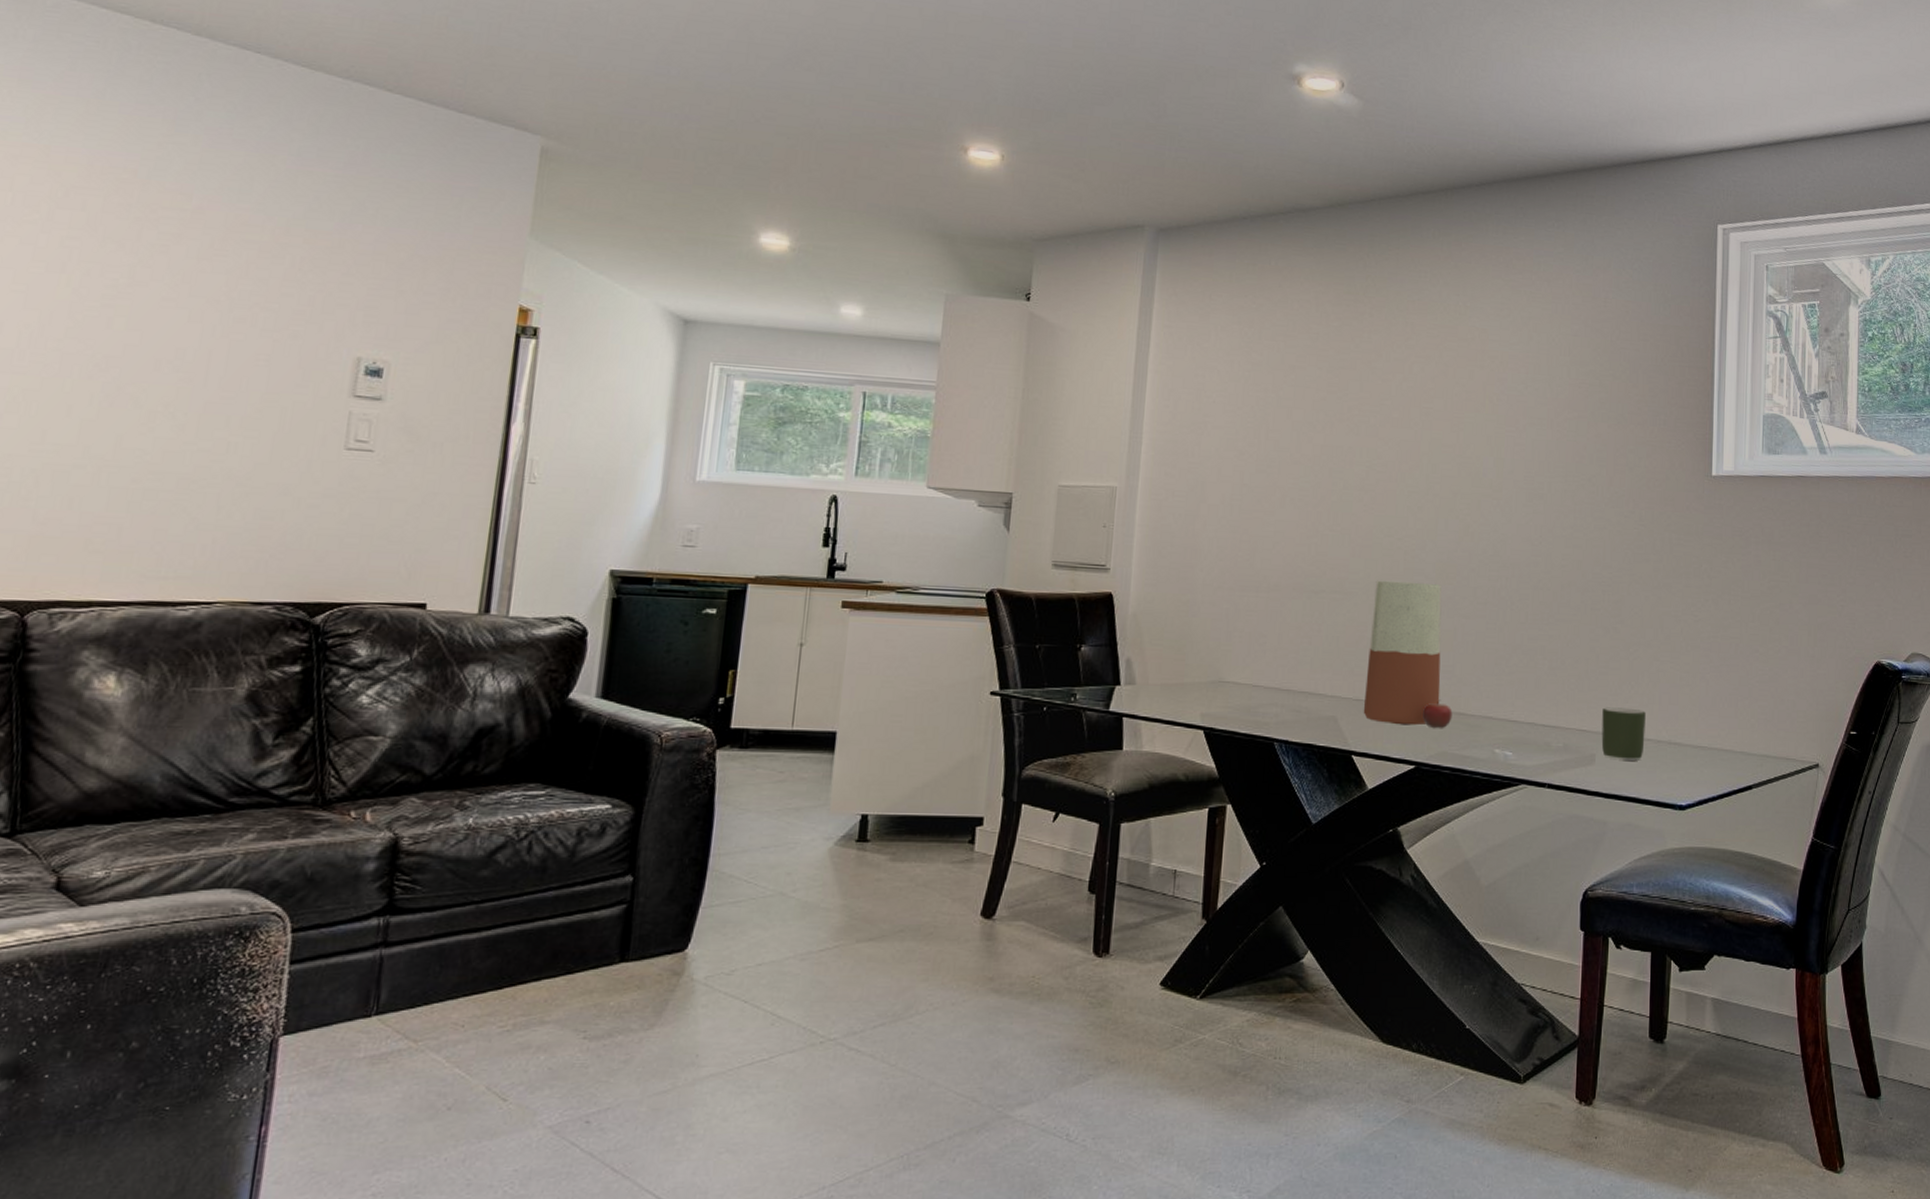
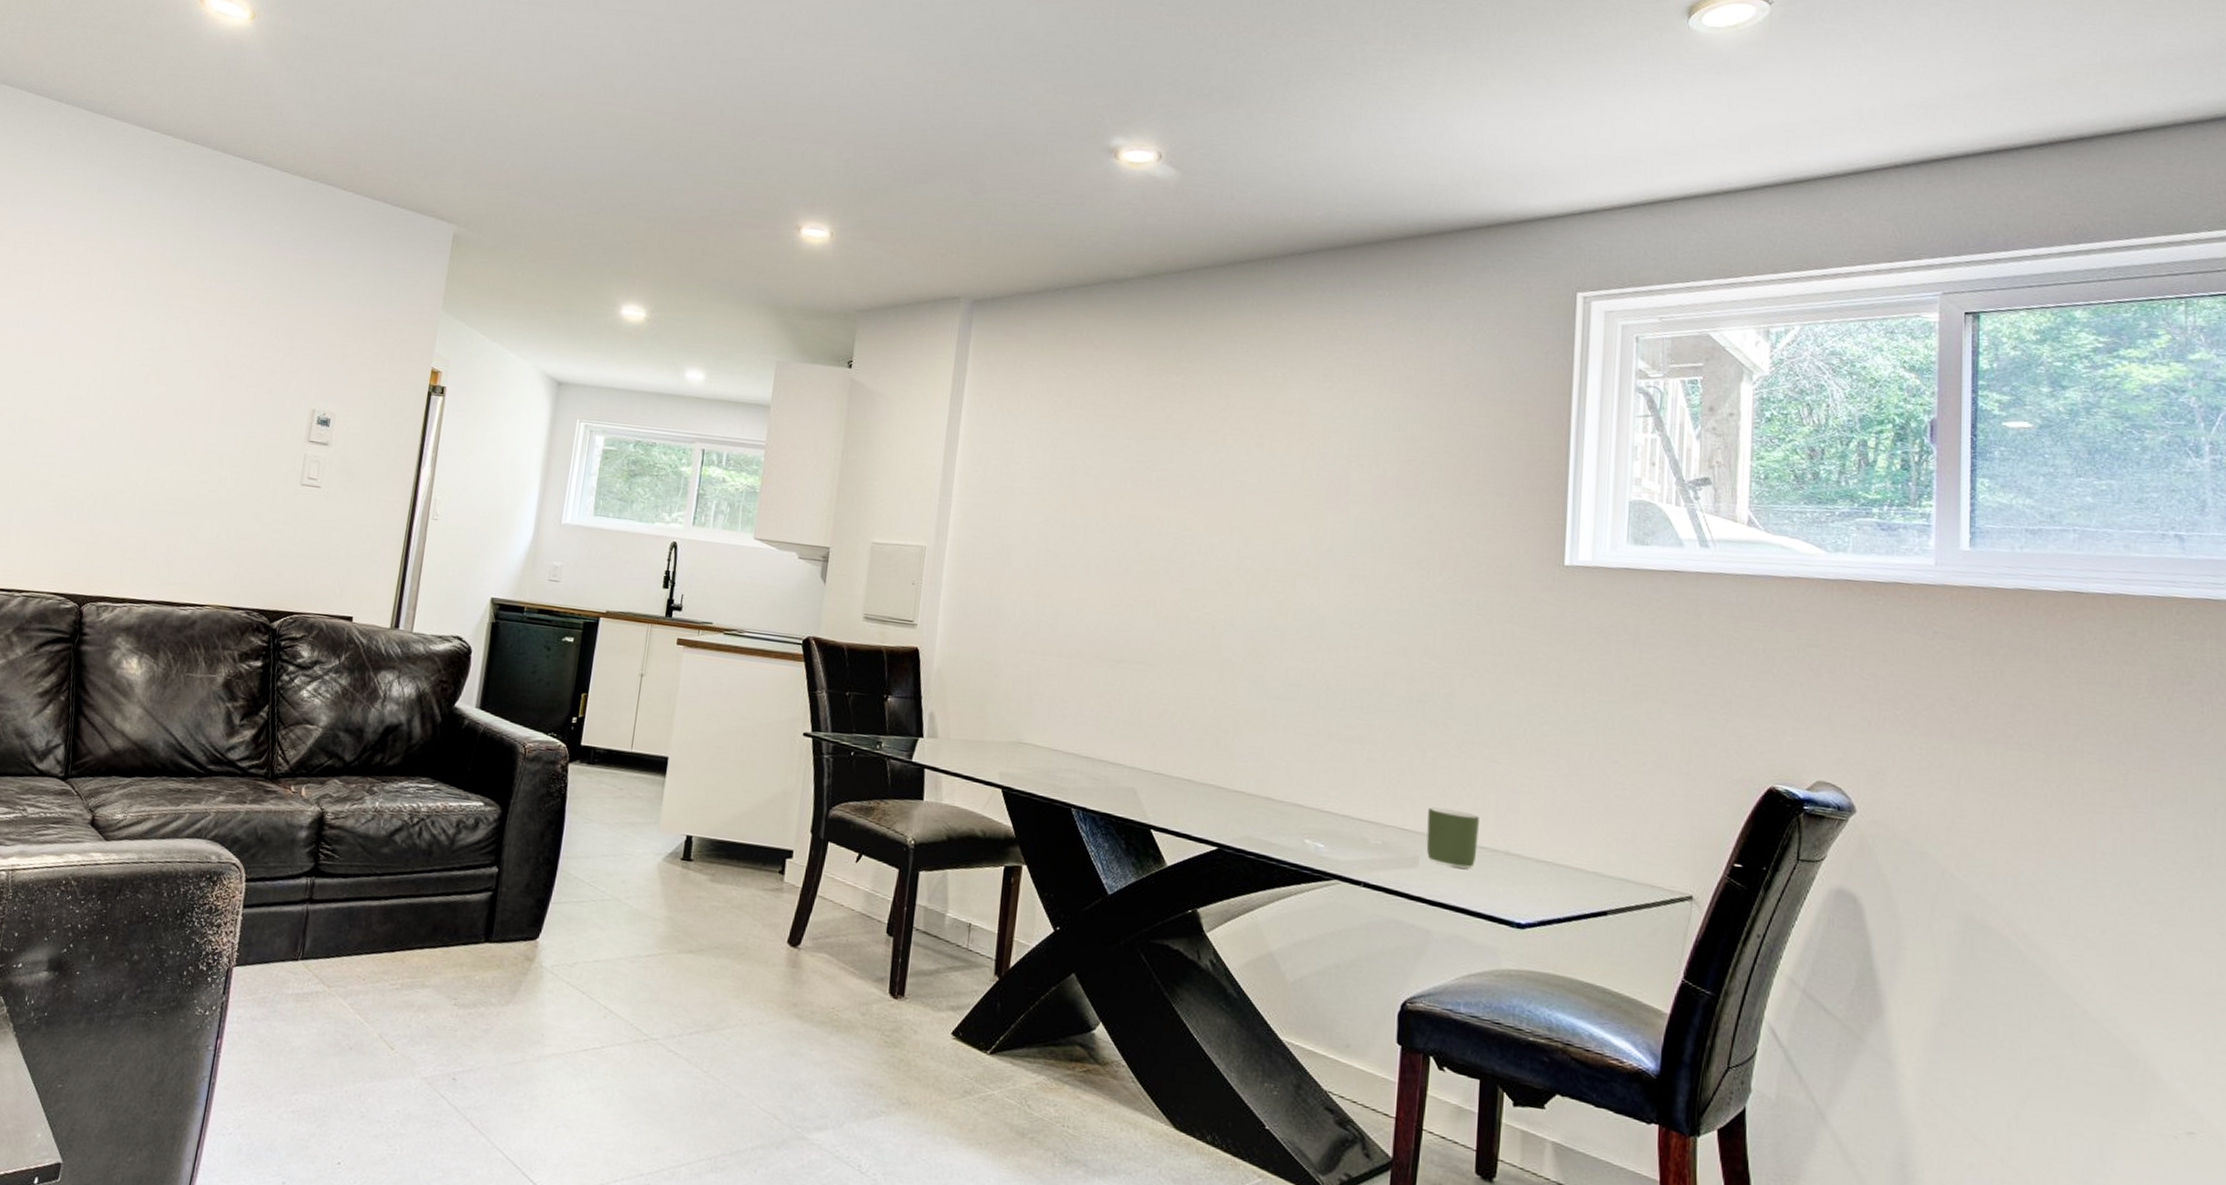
vase: present [1363,580,1442,726] -> none [1163,653,1251,806]
fruit: present [1422,699,1453,729] -> none [1226,781,1260,813]

